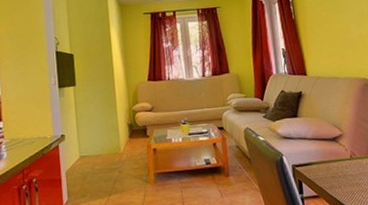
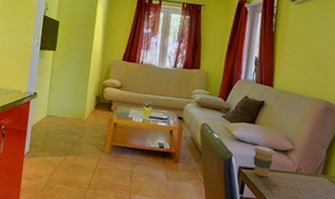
coffee cup: none [301,137,325,171] -> present [252,145,275,177]

